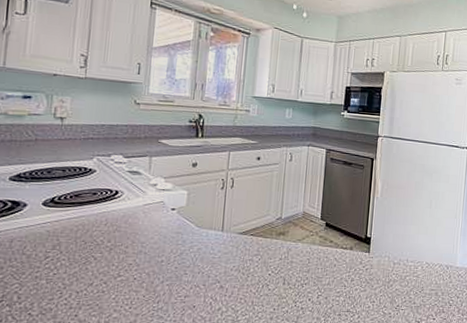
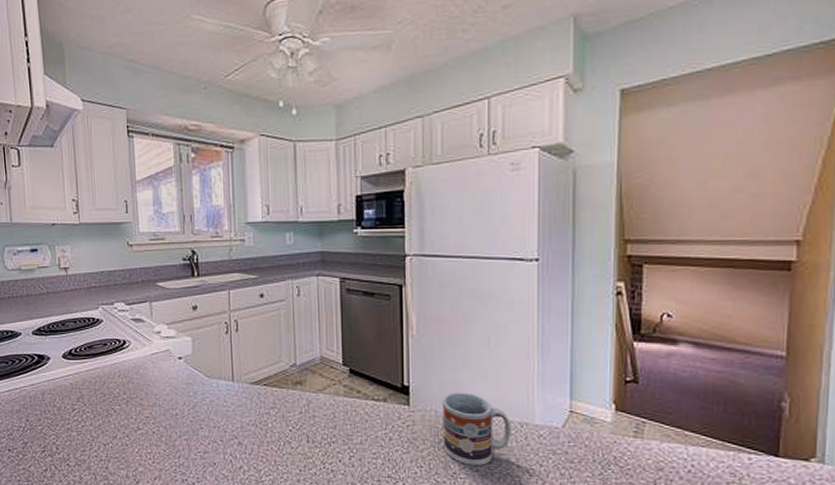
cup: none [391,242,441,299] -> present [442,392,511,466]

